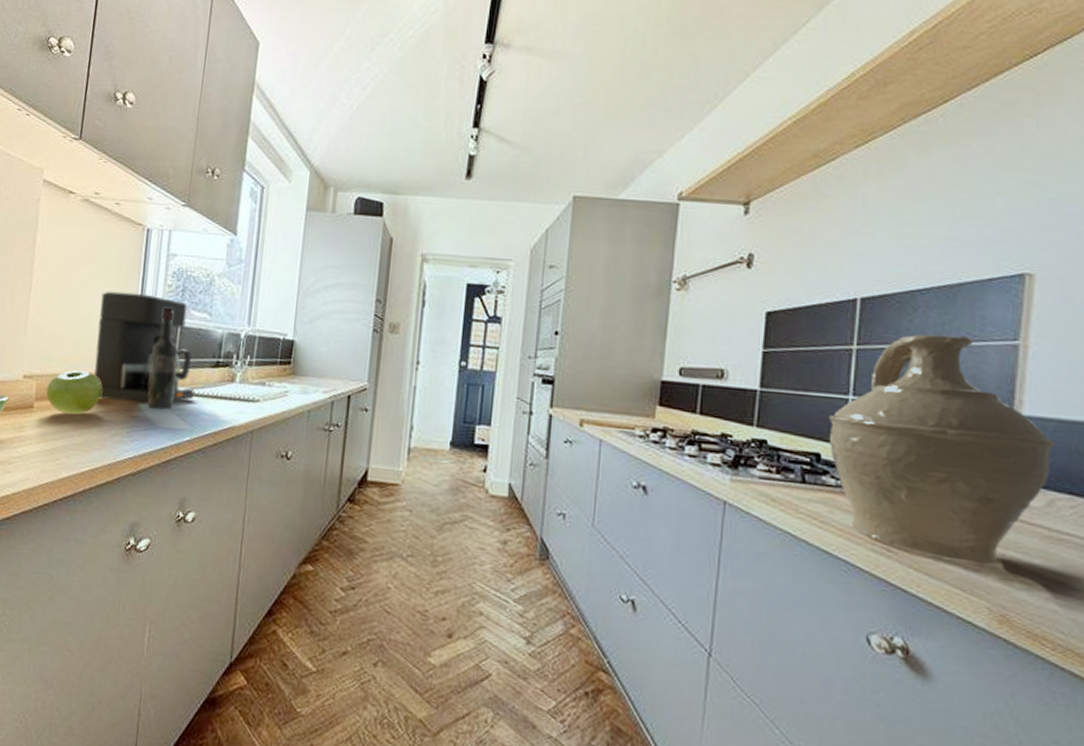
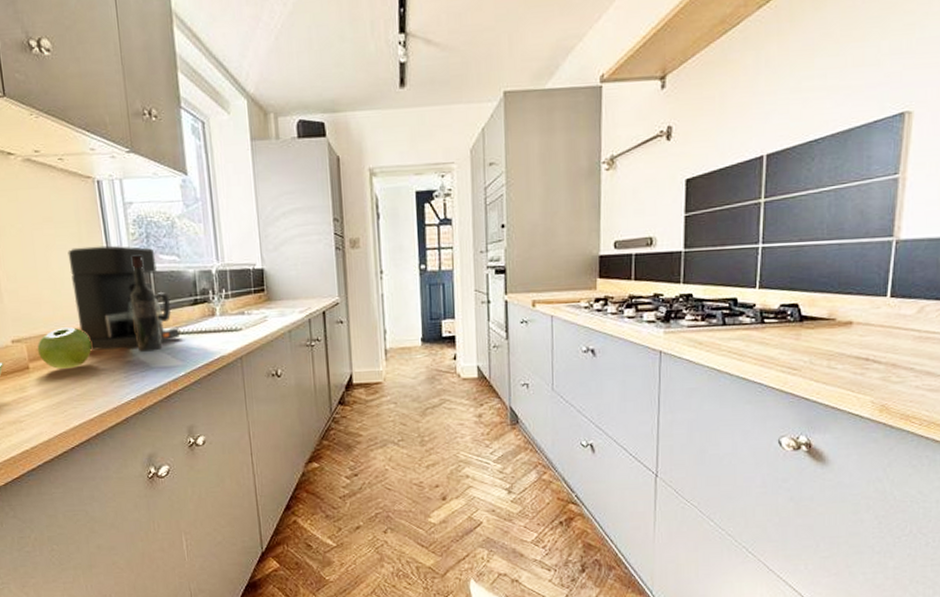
ceramic jug: present [828,334,1055,566] -> none [743,176,926,370]

